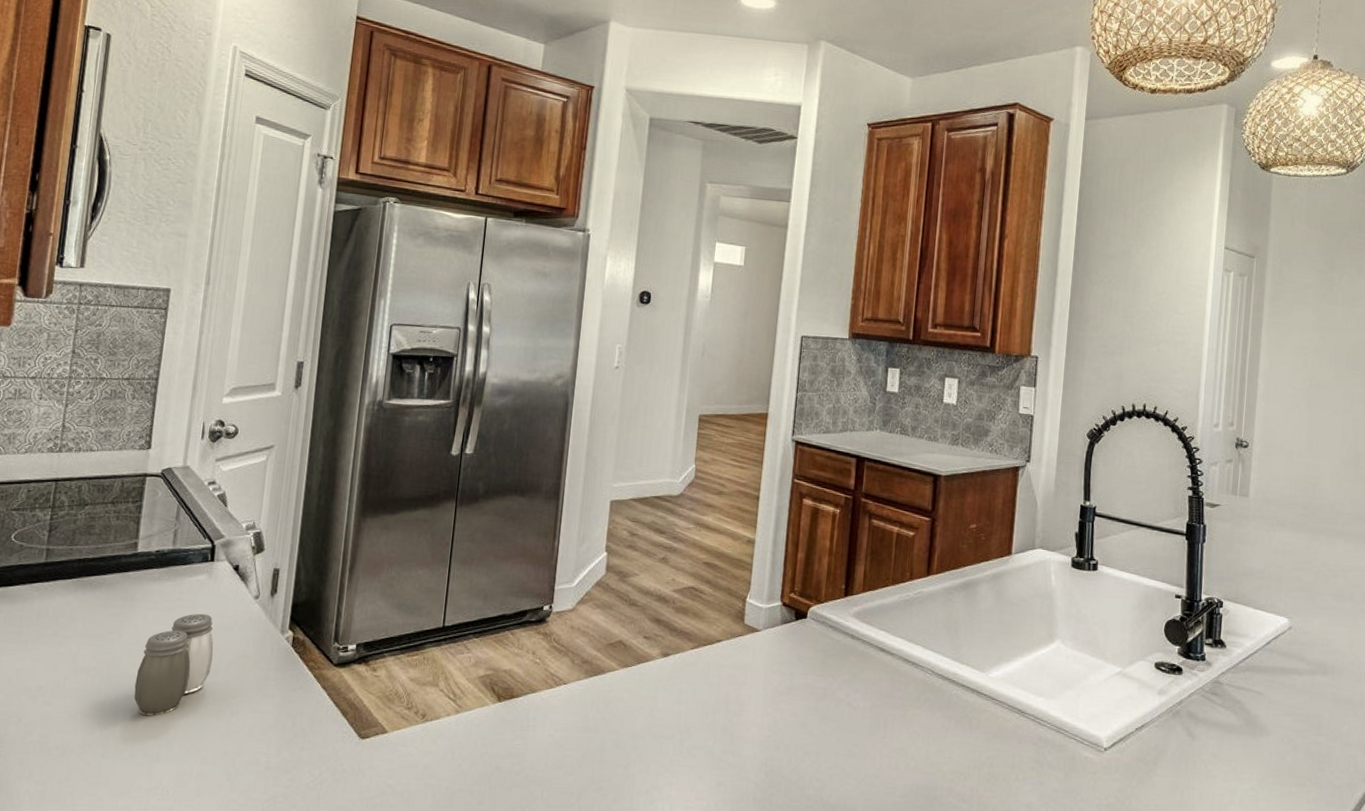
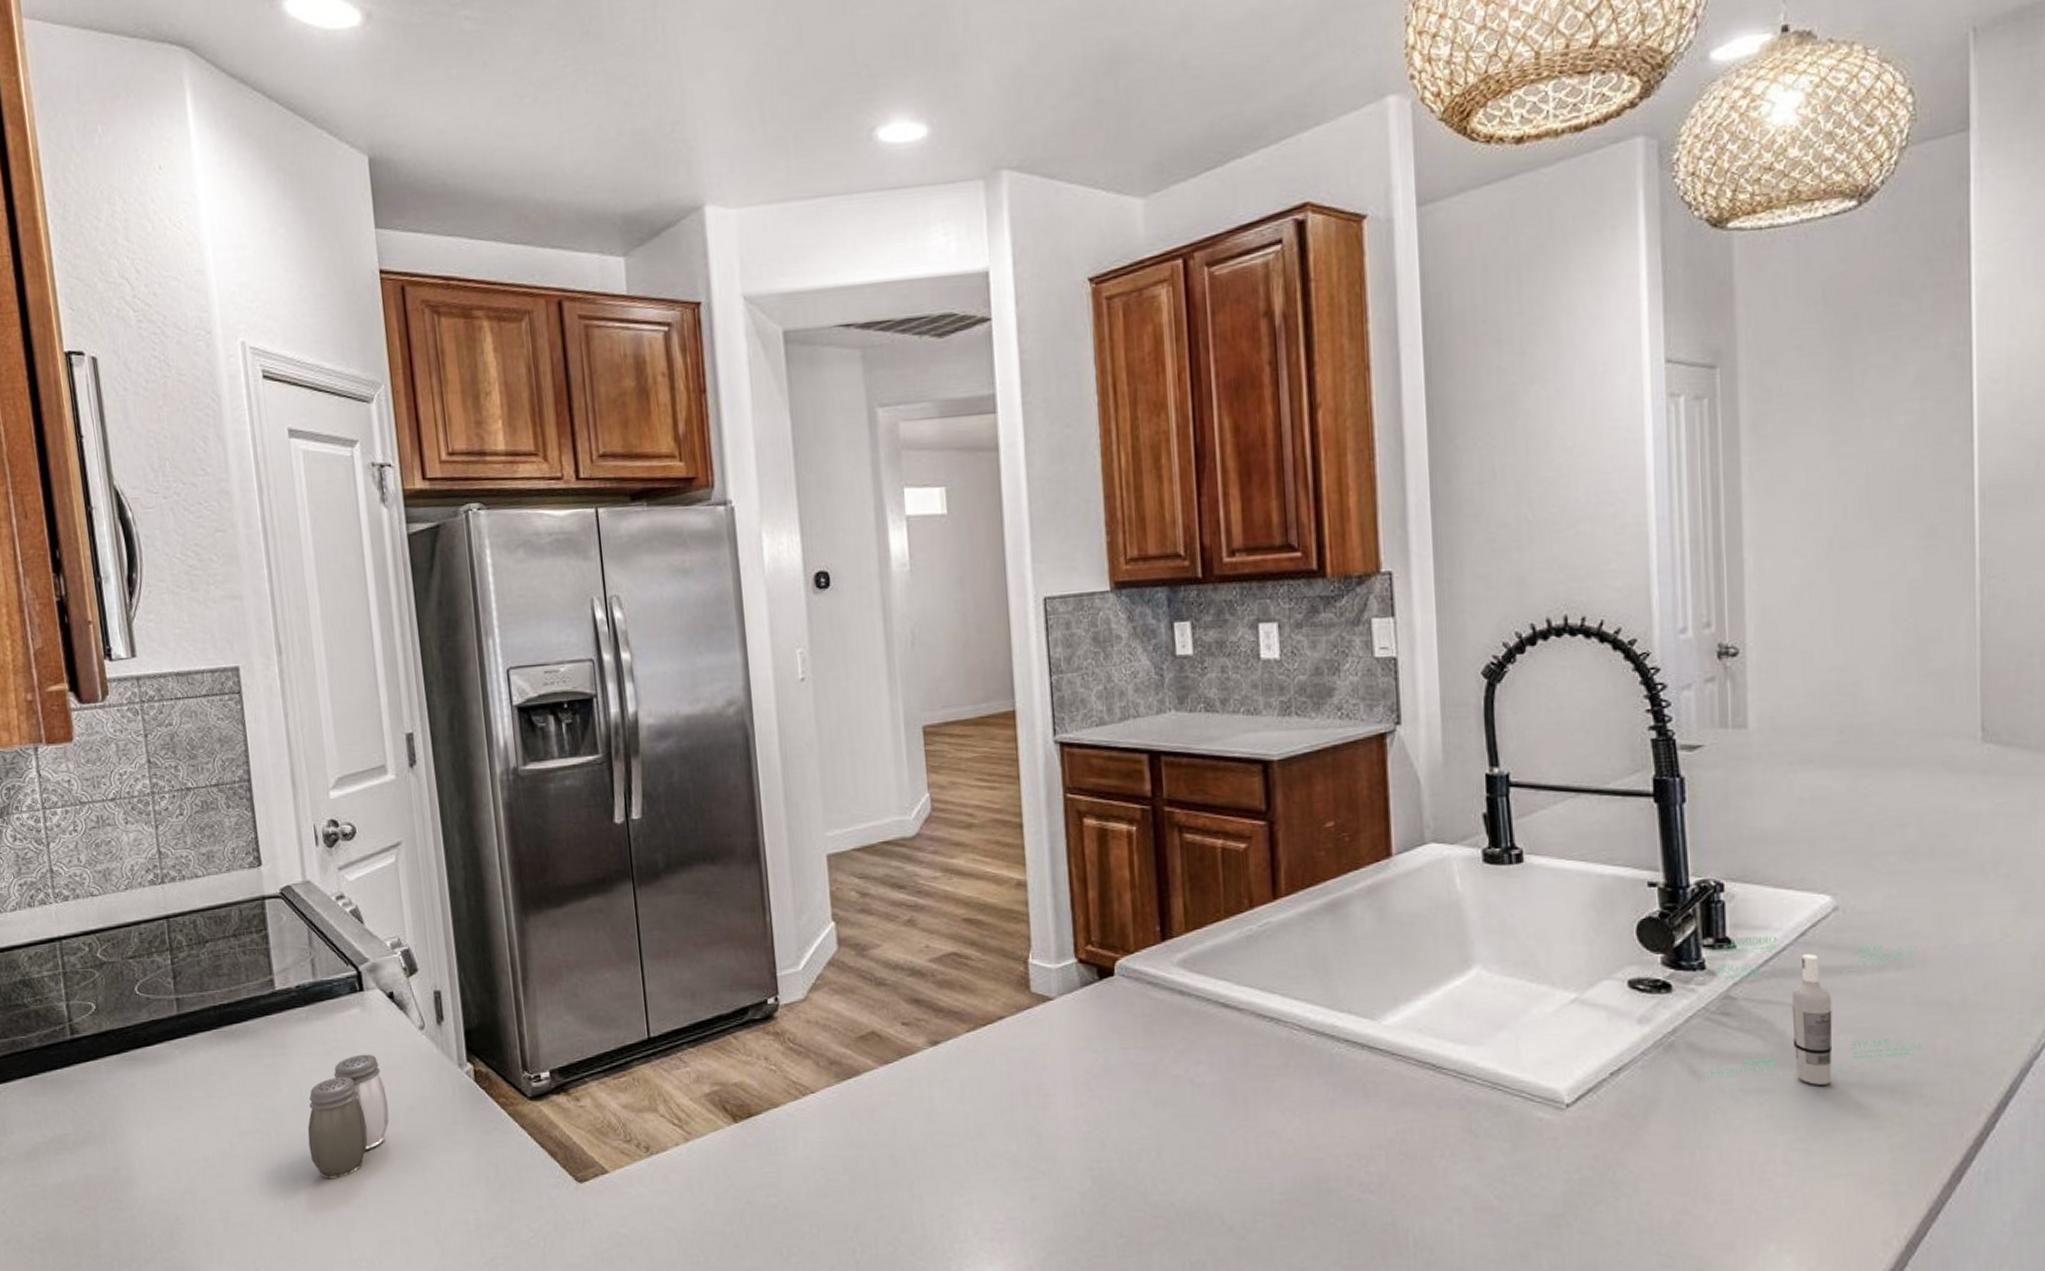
bottle: none [1197,640,1339,751] -> present [1699,935,1922,1085]

